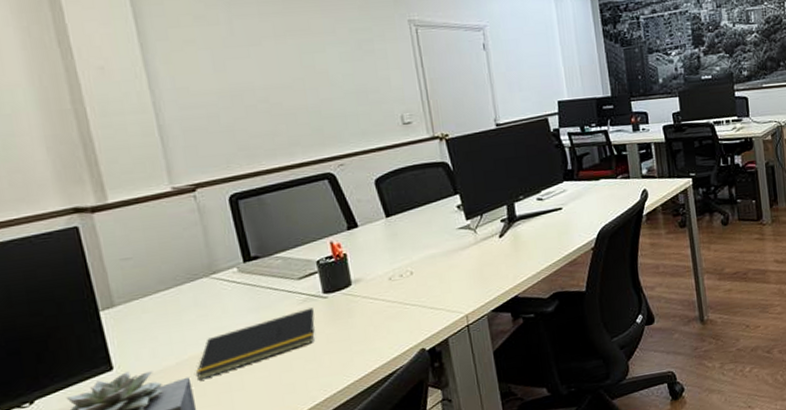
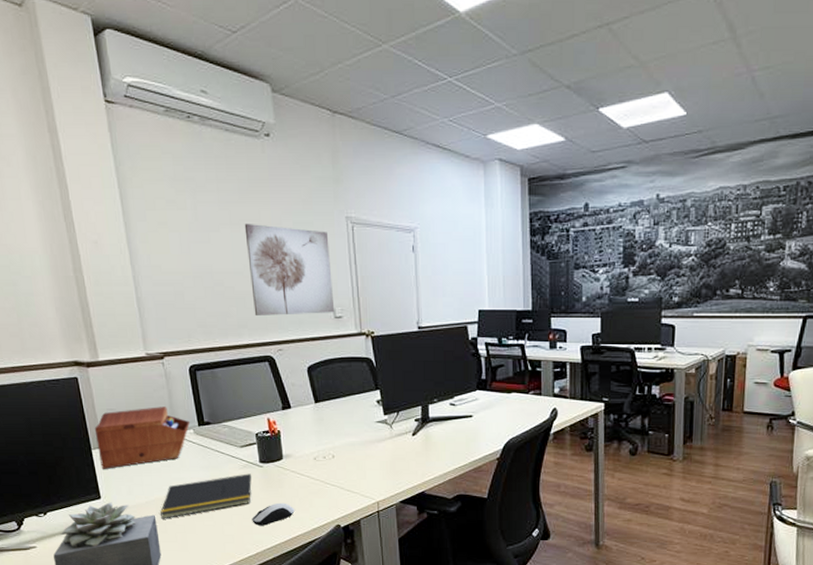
sewing box: none [102,246,233,333] -> present [94,407,191,469]
wall art: none [291,34,403,131] -> present [244,224,335,315]
computer mouse: none [317,334,370,367] -> present [252,502,295,526]

